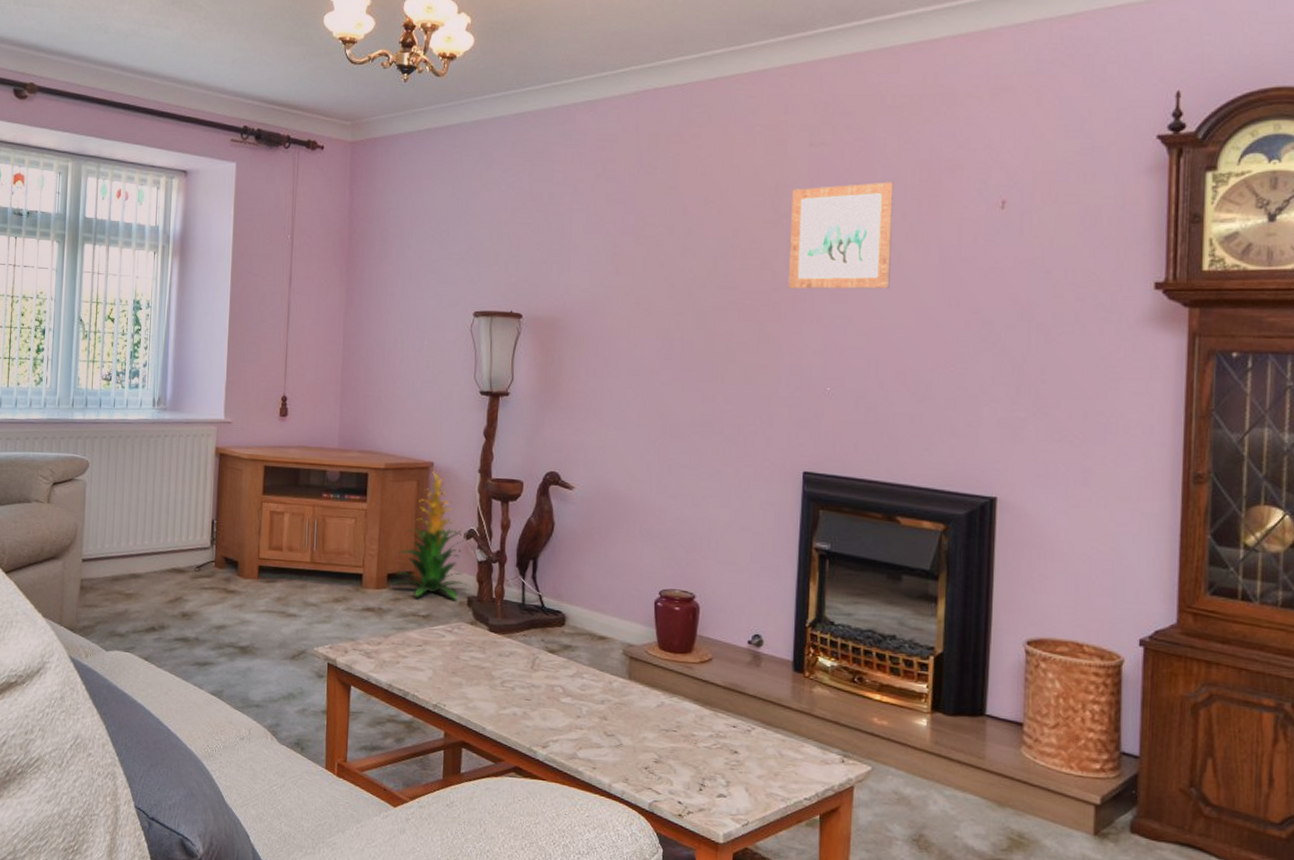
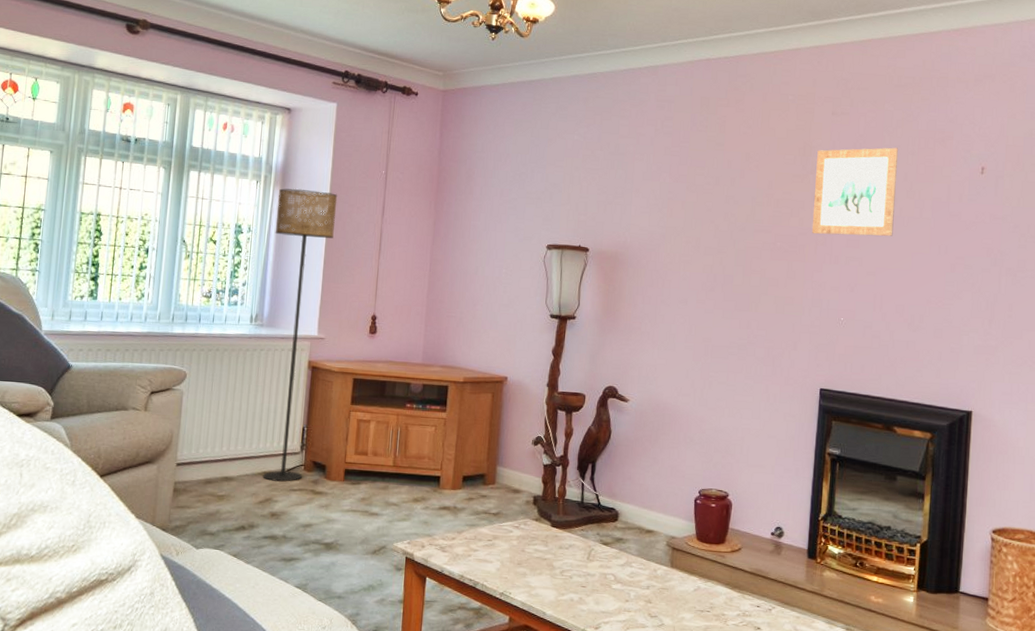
floor lamp: none [172,258,241,580] -> present [262,188,338,482]
indoor plant: present [391,471,469,600] -> none [466,384,536,499]

